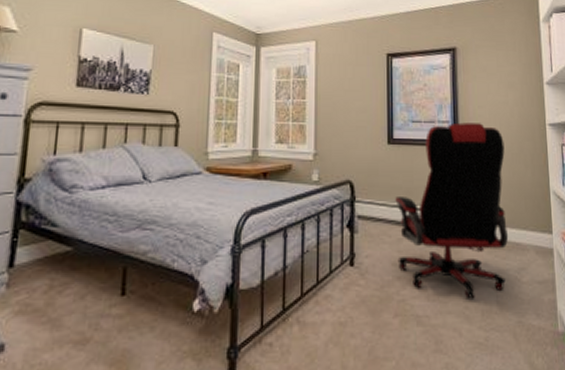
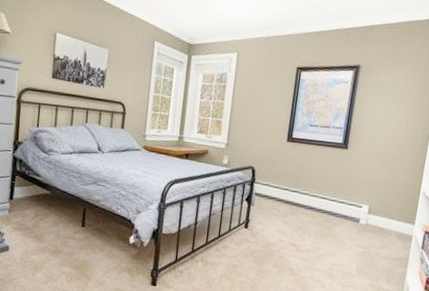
office chair: present [395,122,509,299] -> none [282,129,388,263]

